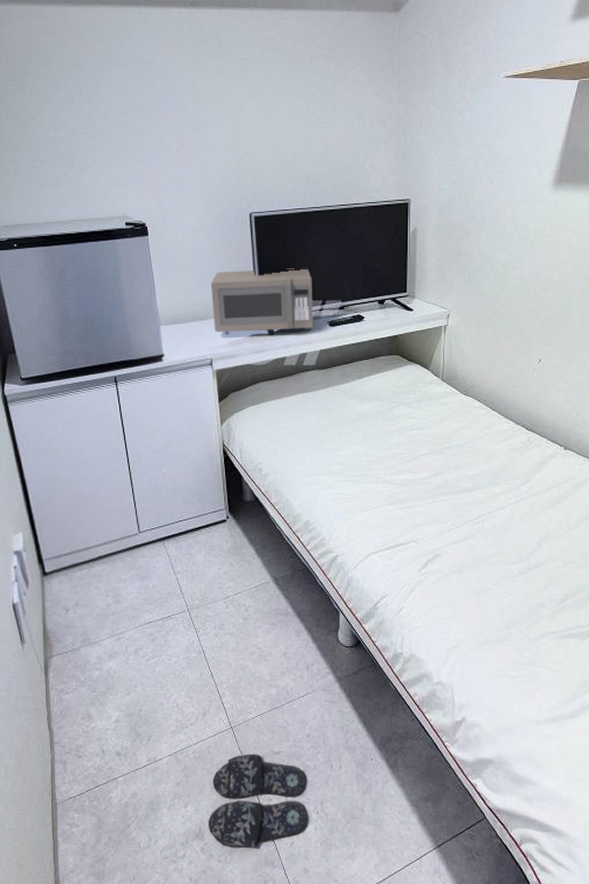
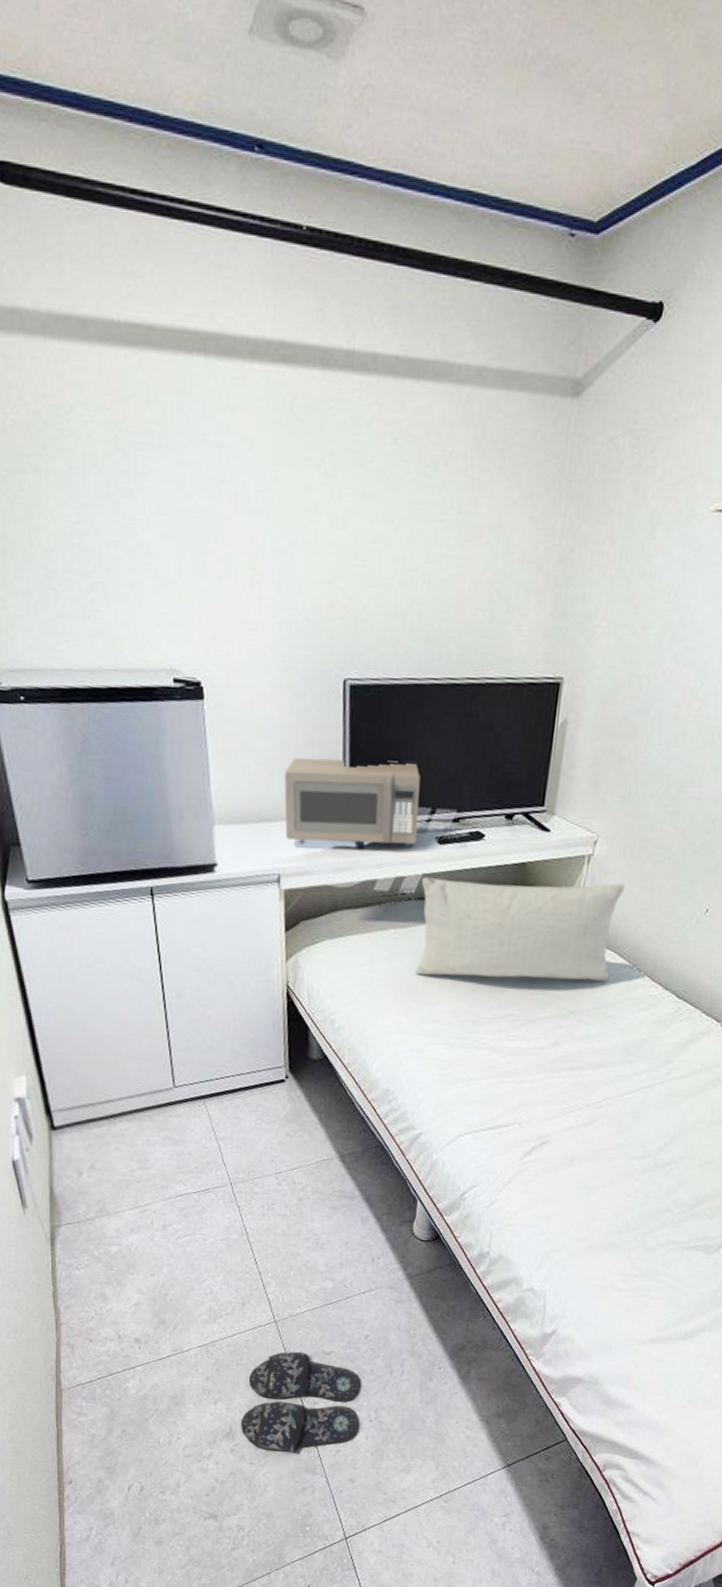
pillow: none [320,345,475,428] -> present [415,876,626,982]

